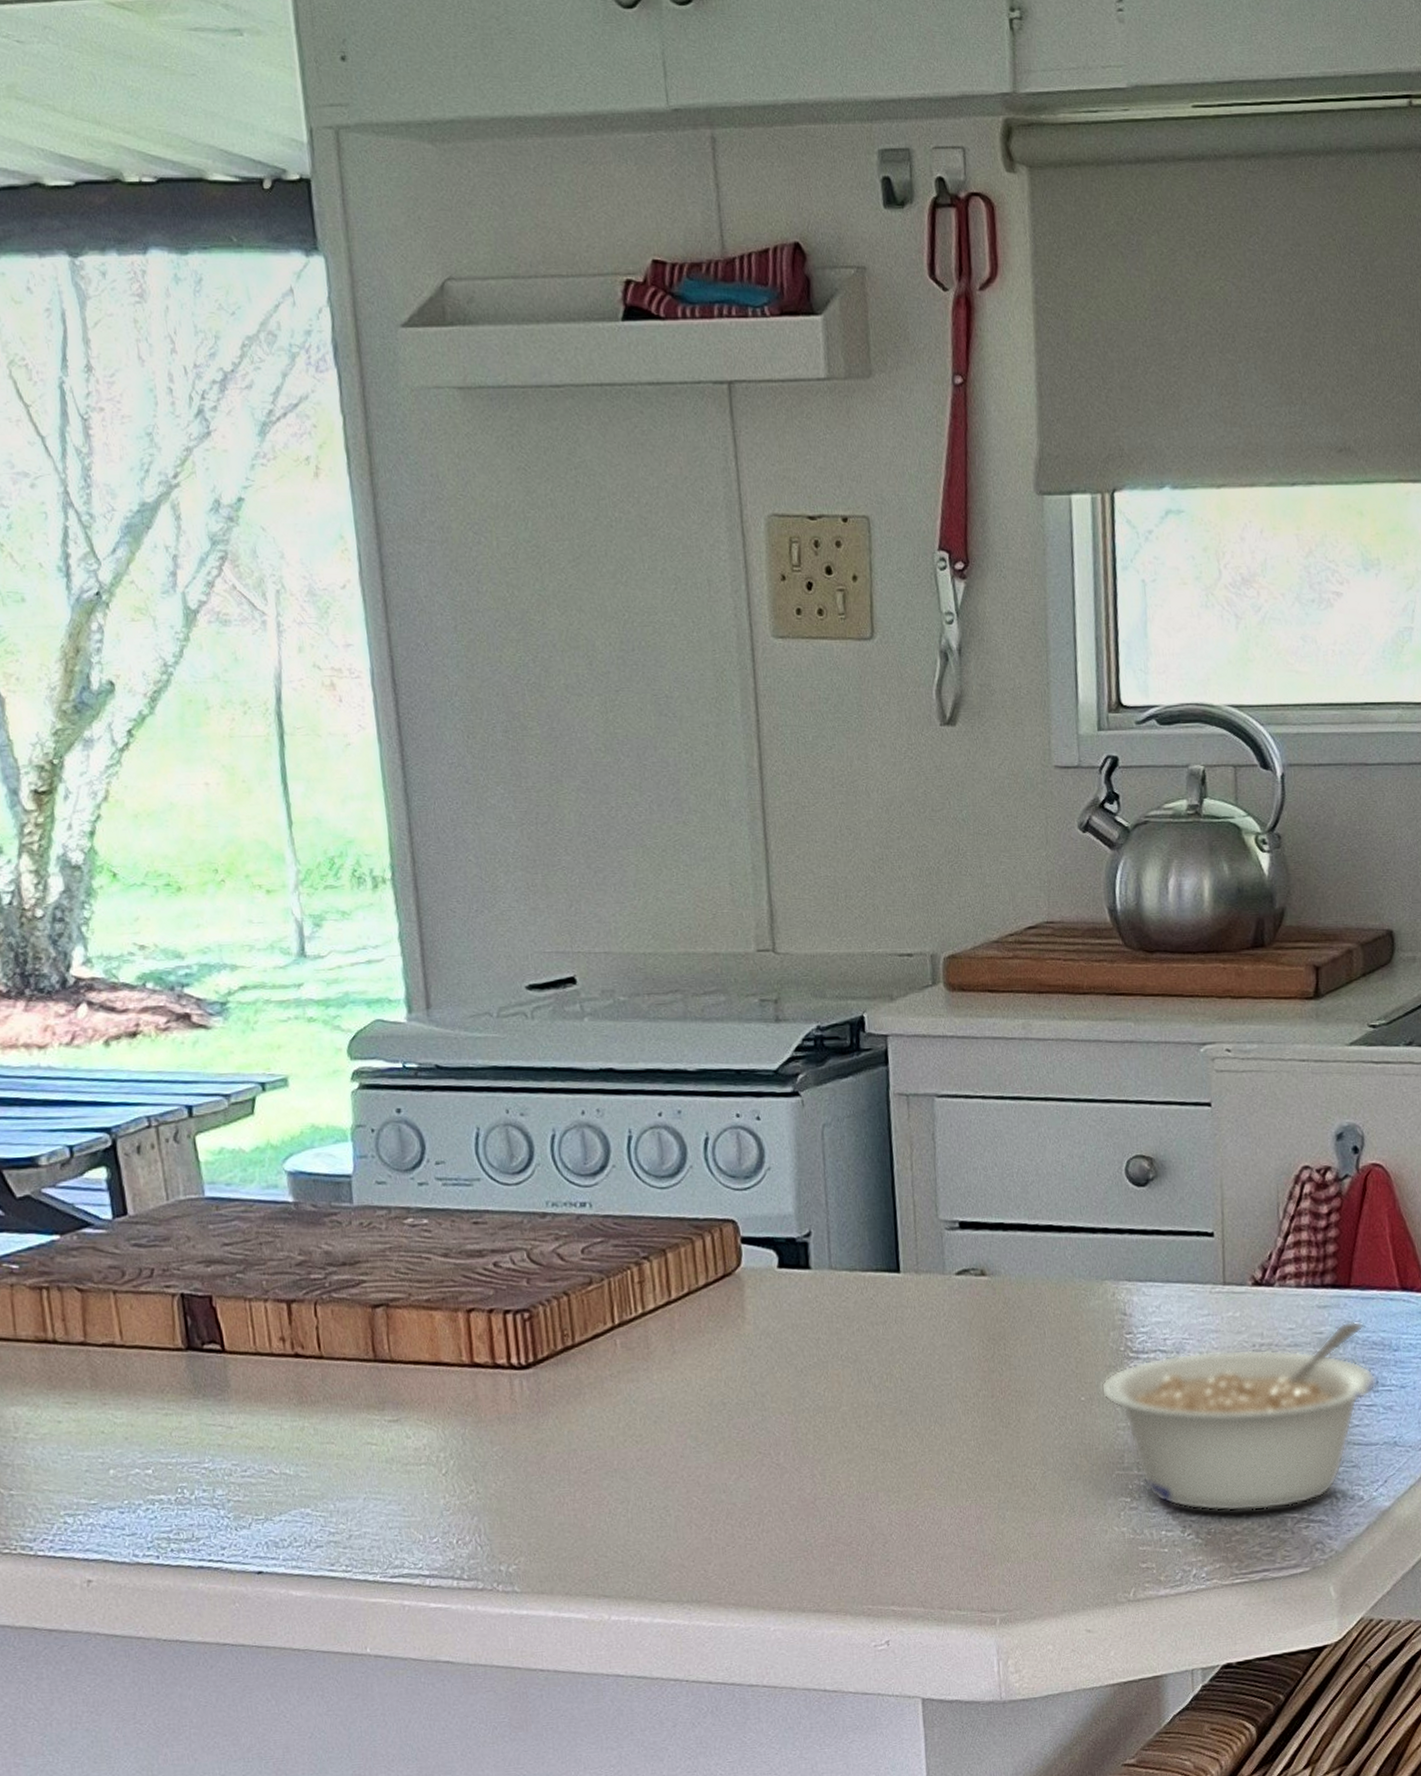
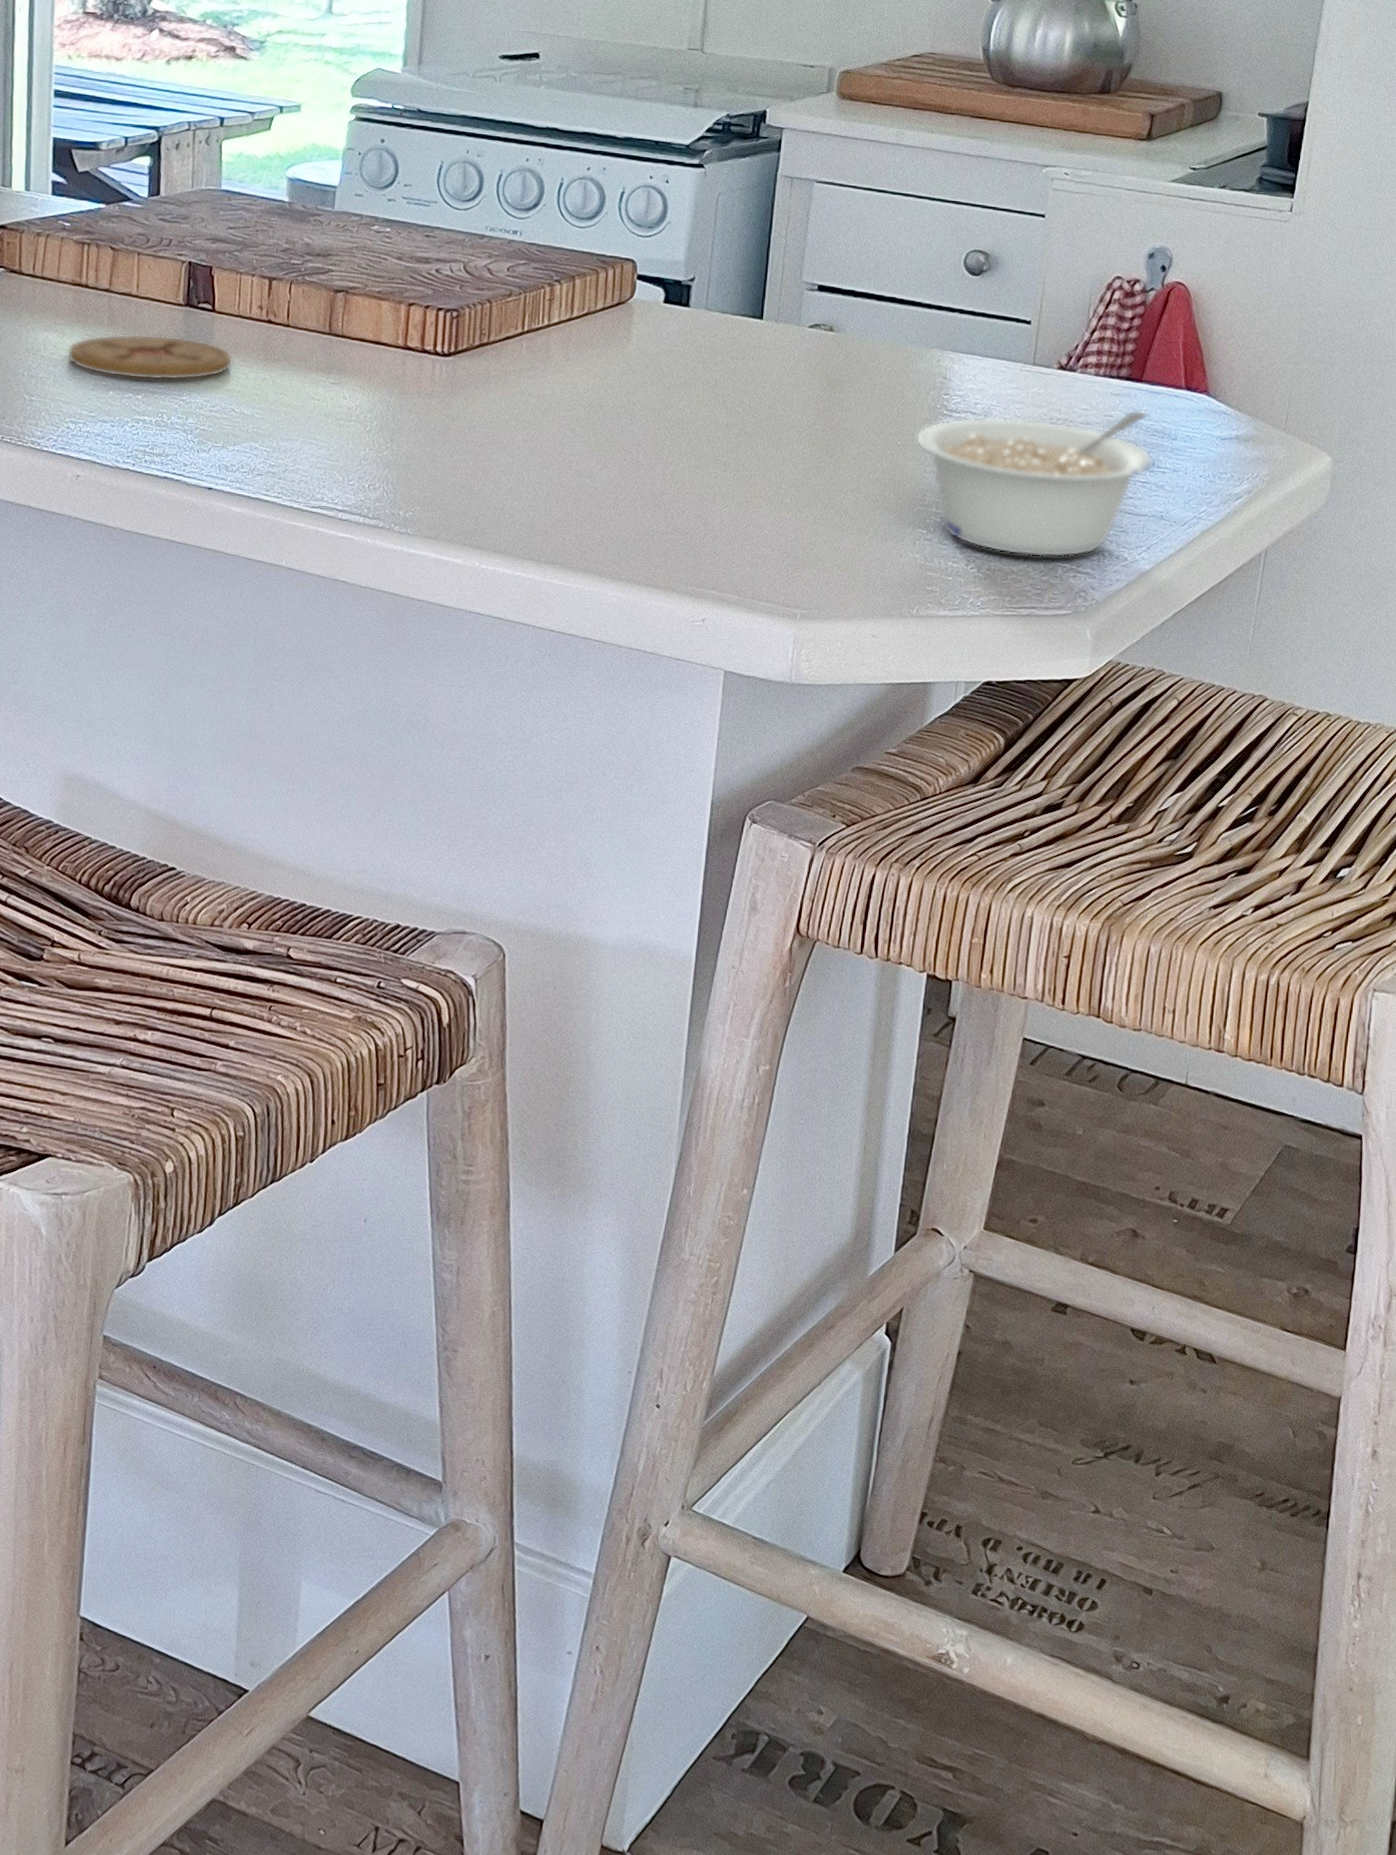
coaster: none [45,1389,261,1451] -> present [67,333,233,381]

